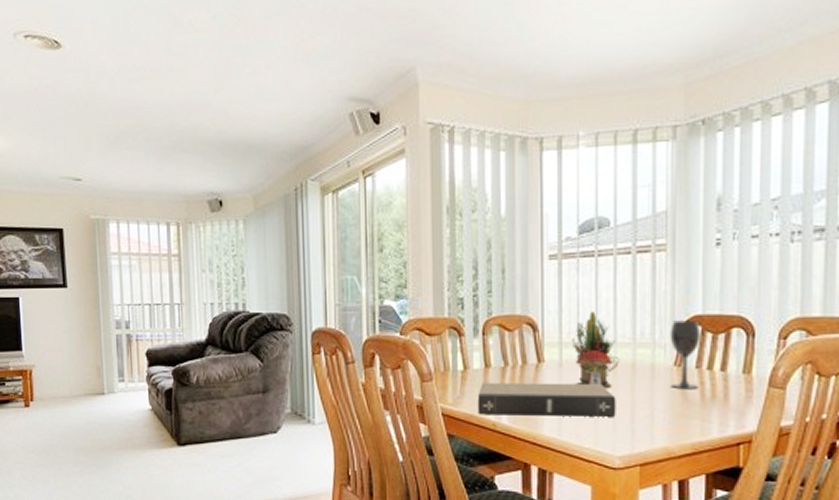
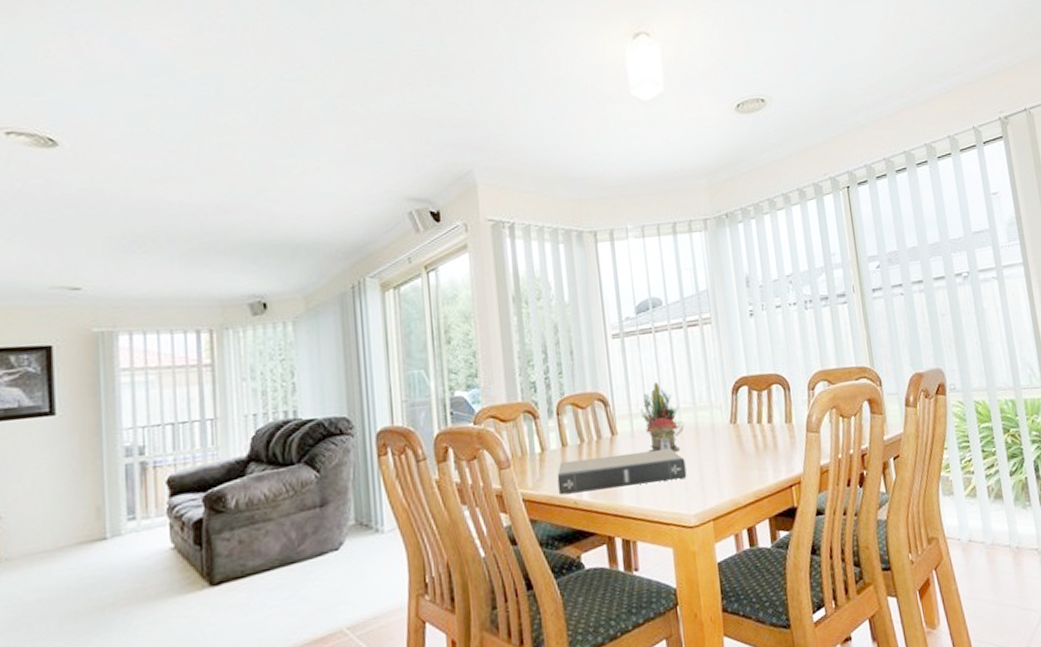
wine glass: present [670,320,701,390] -> none [723,381,753,444]

